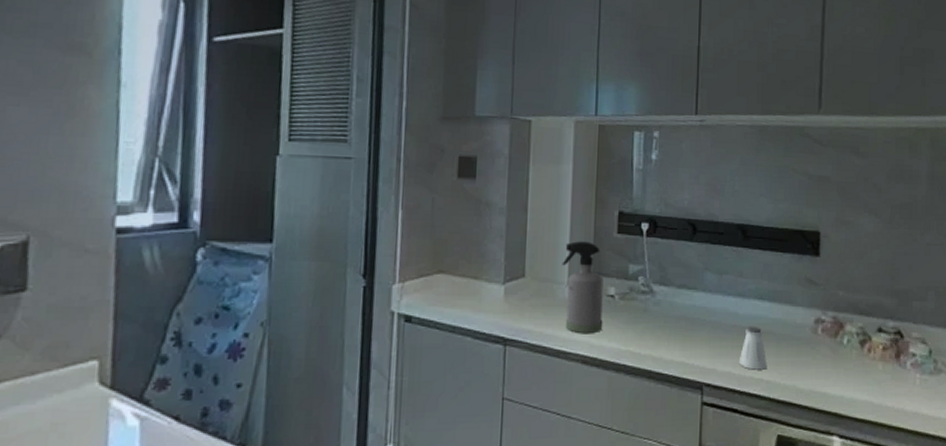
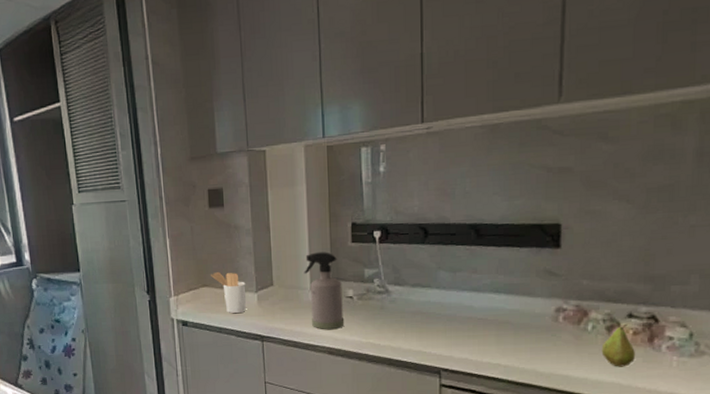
utensil holder: none [450,255,492,309] -> present [211,271,247,314]
saltshaker: present [738,326,767,370] -> none [475,317,505,356]
fruit: none [856,338,884,385] -> present [601,323,635,367]

